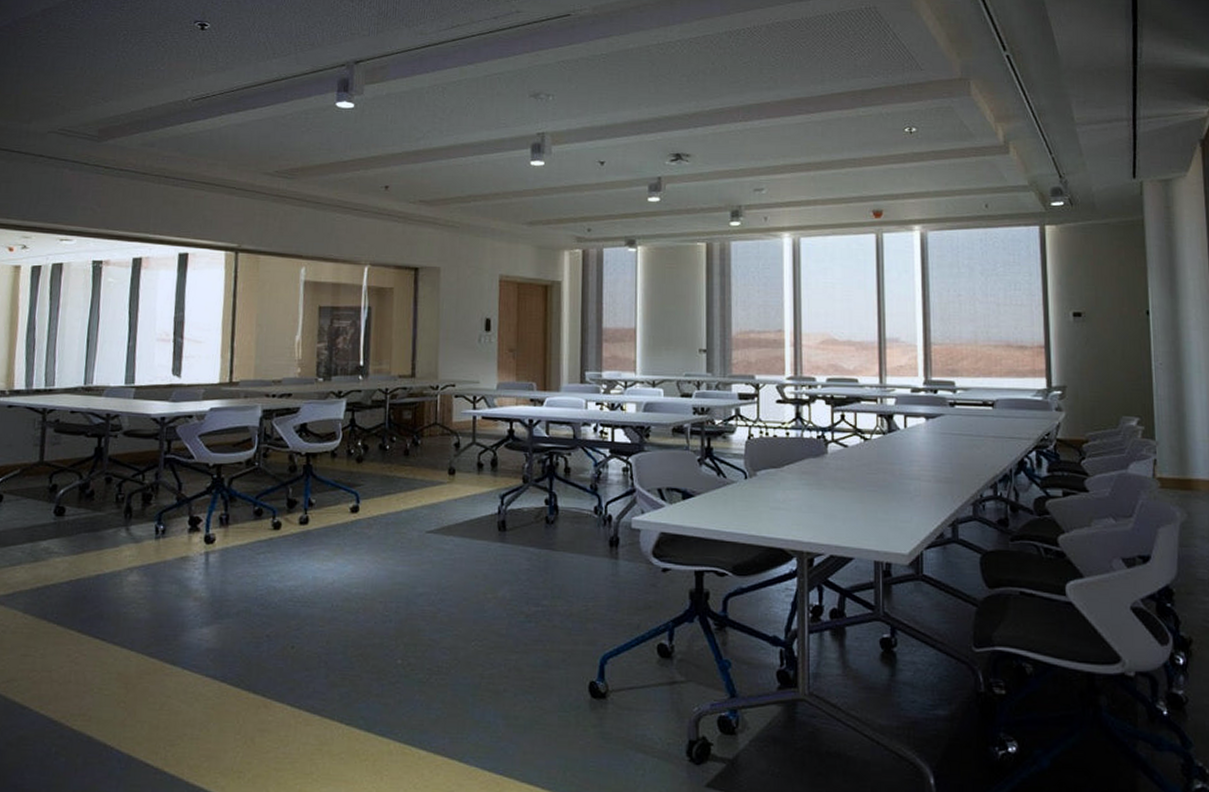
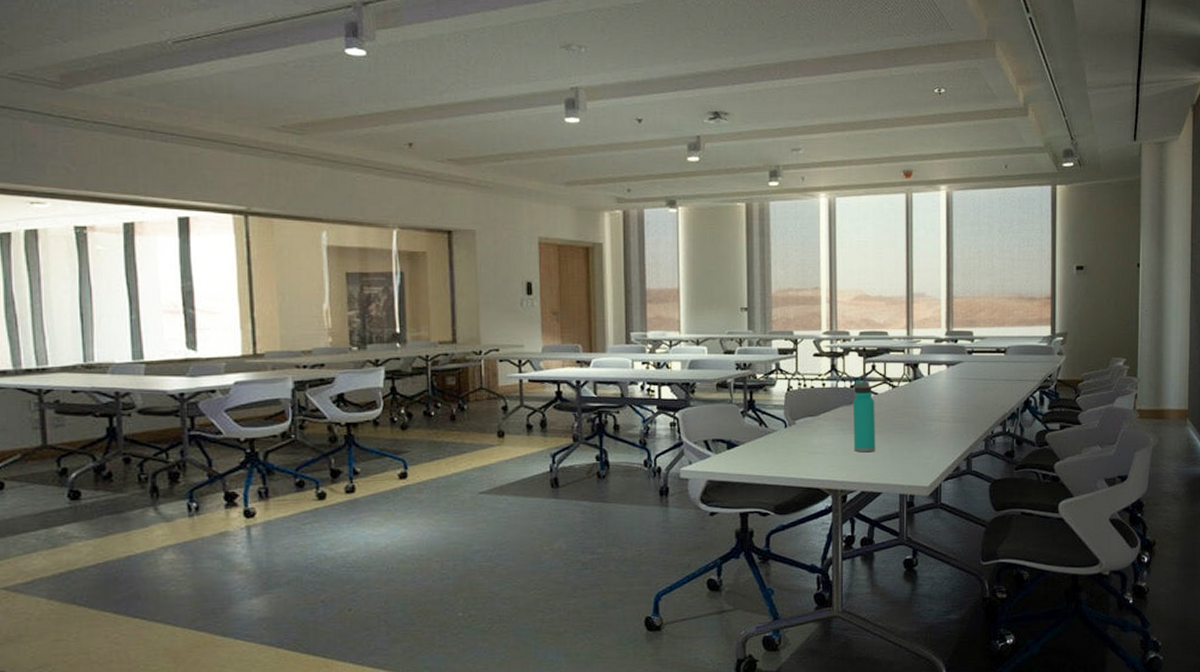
water bottle: none [819,430,847,512] -> present [852,380,876,453]

